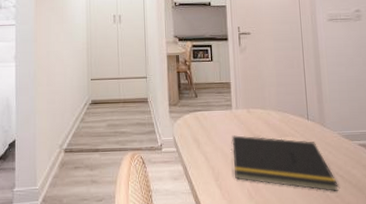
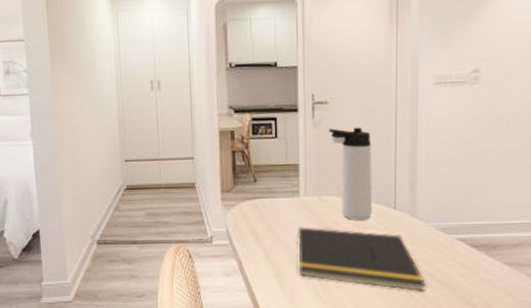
thermos bottle: none [252,53,290,130] -> present [329,127,372,221]

